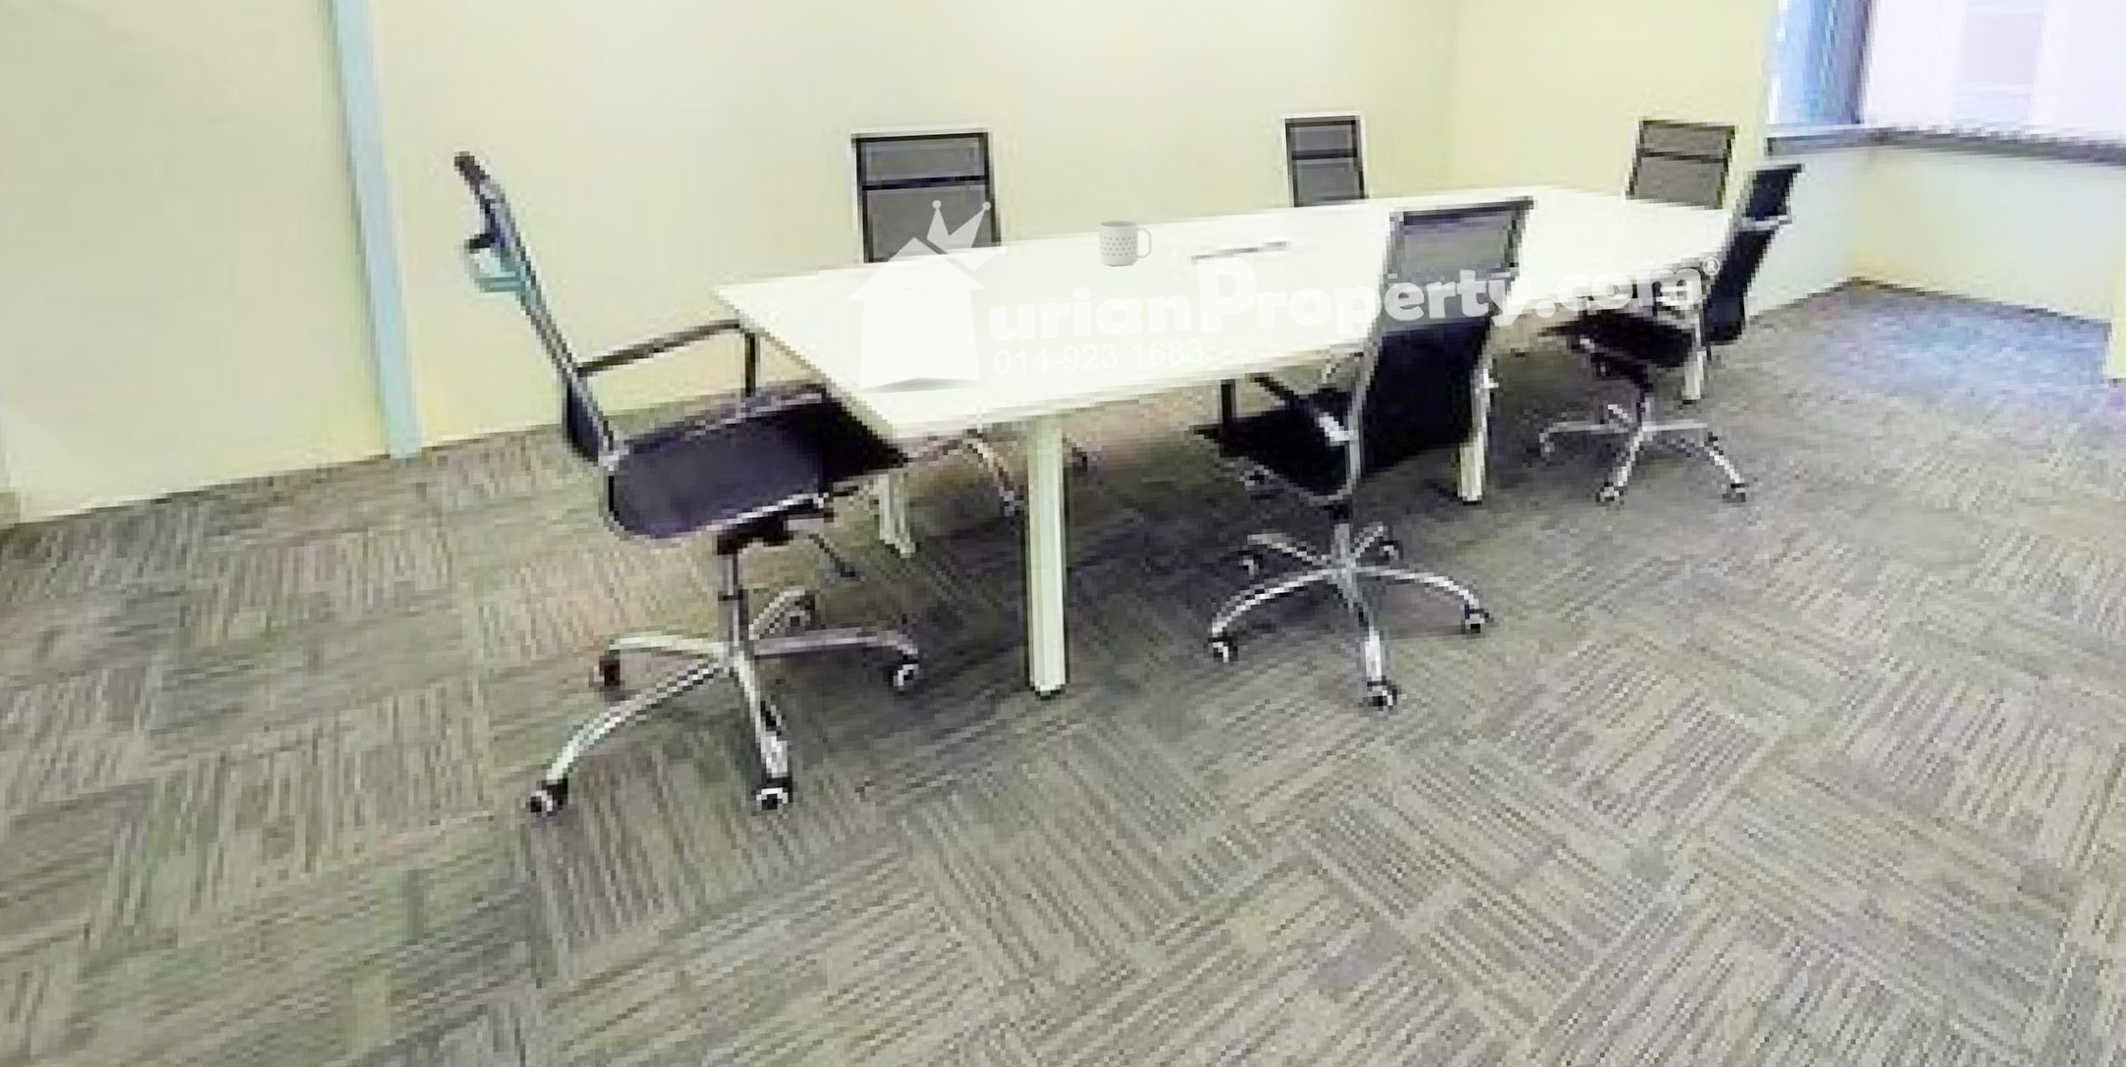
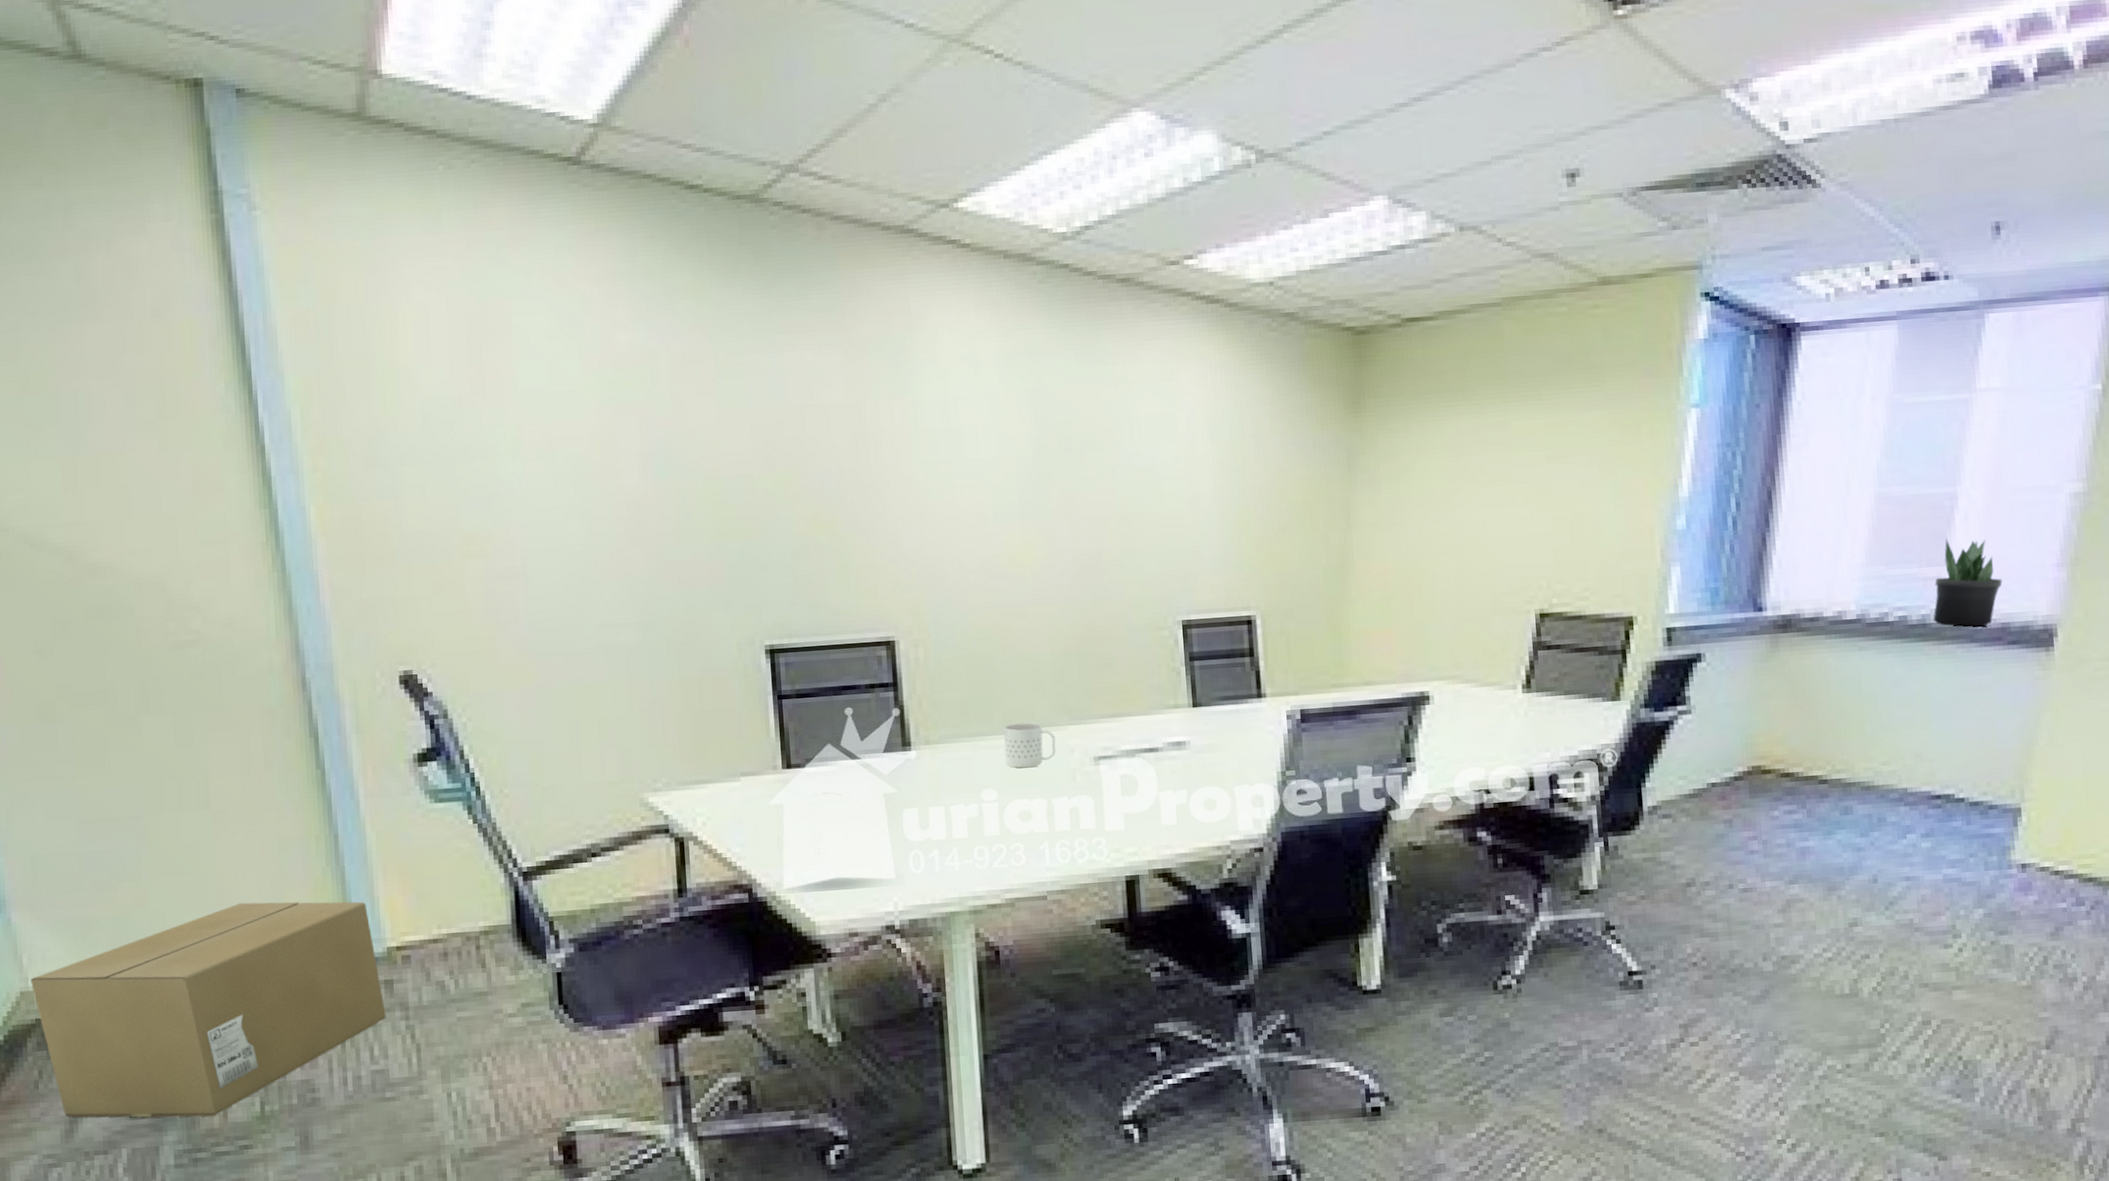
box: none [13,397,416,635] -> present [31,901,386,1118]
planter: none [2023,58,2089,145] -> present [1933,539,2003,628]

